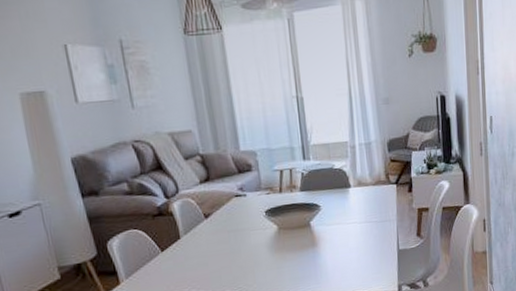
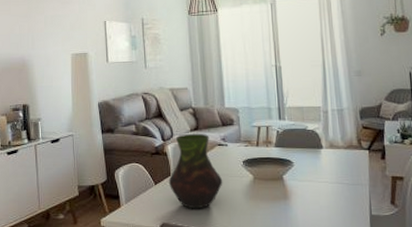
vase: none [178,184,244,273] -> present [168,133,223,209]

